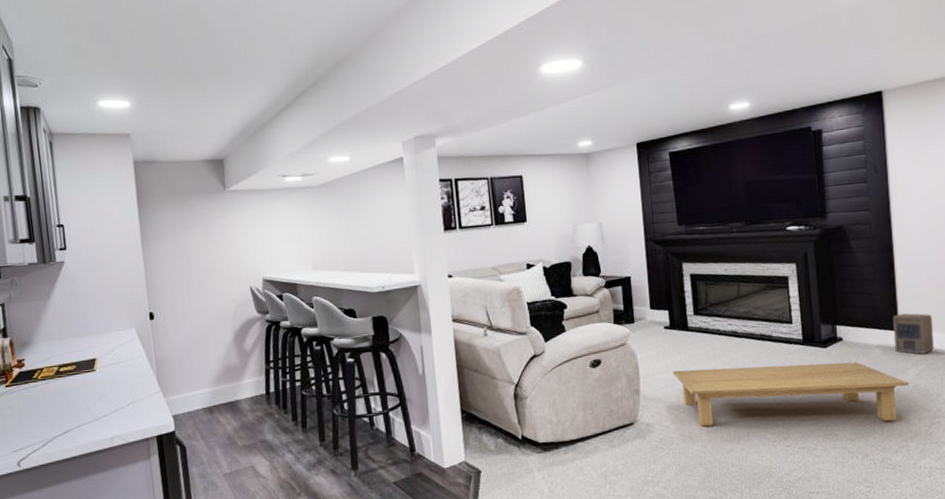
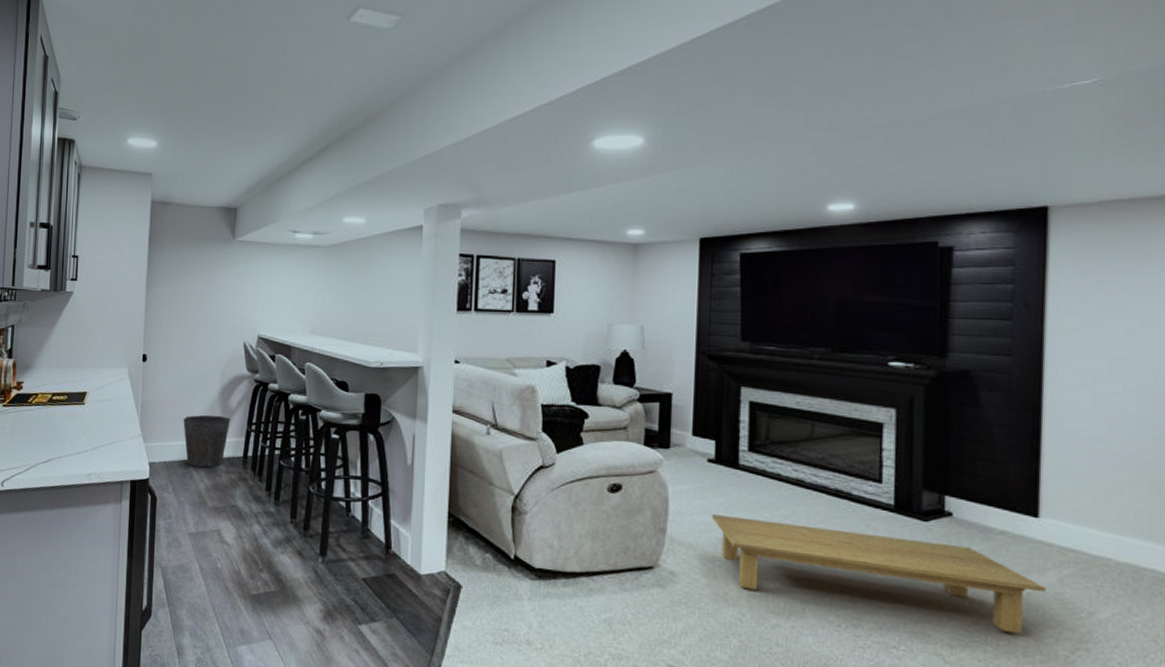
waste bin: none [201,359,249,411] -> present [183,415,231,468]
speaker: present [892,313,934,354] -> none [1028,496,1093,555]

